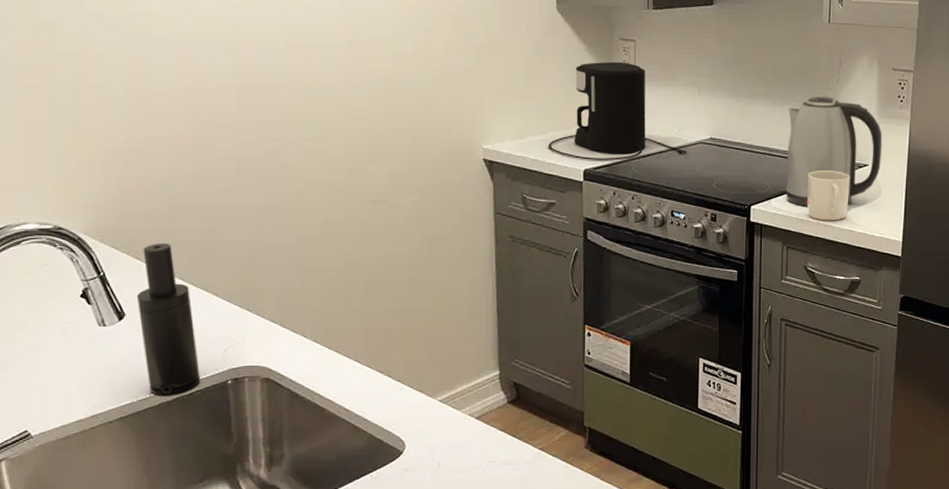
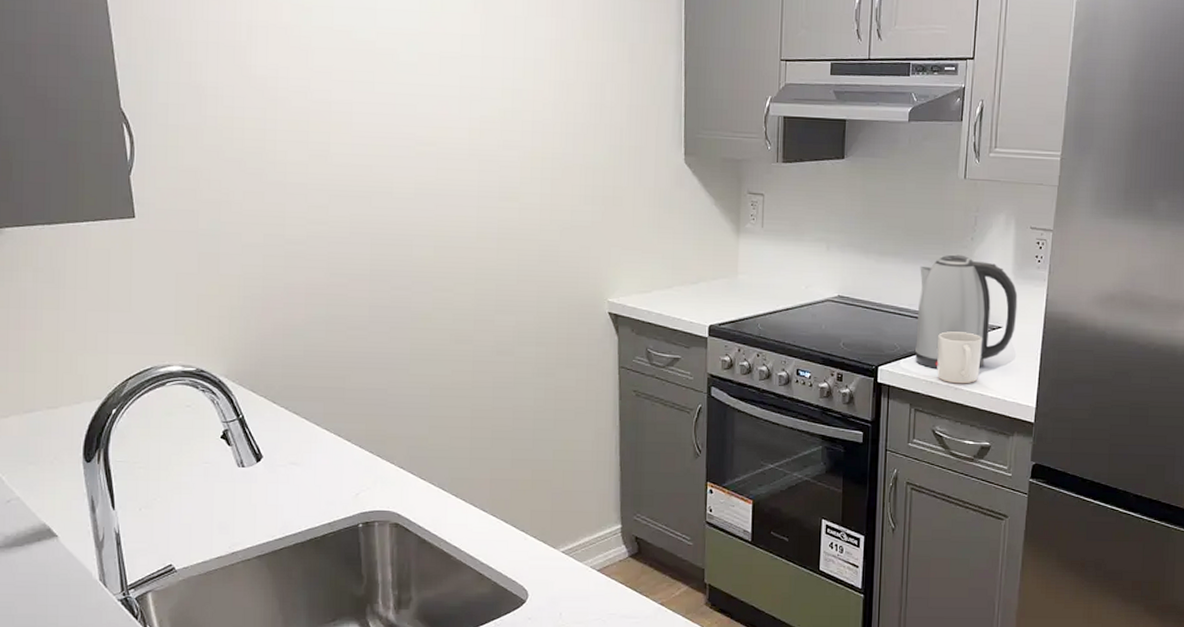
soap dispenser: present [136,244,201,397] -> none [273,388,334,537]
coffee maker: present [548,61,688,161] -> none [673,215,815,317]

